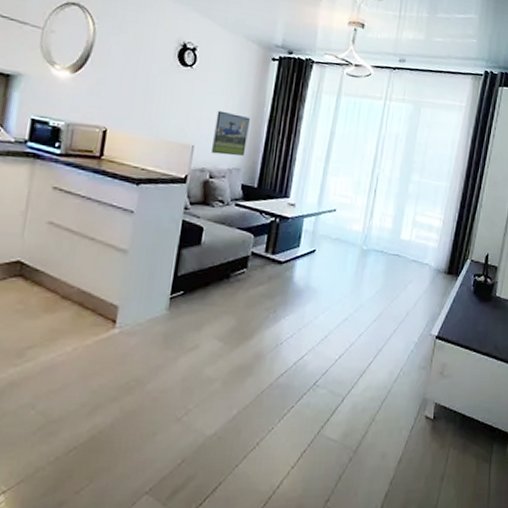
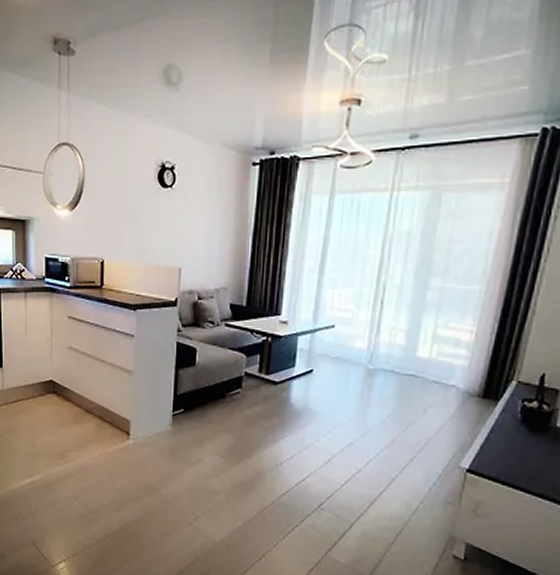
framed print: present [212,110,250,156] -> none [198,229,233,275]

